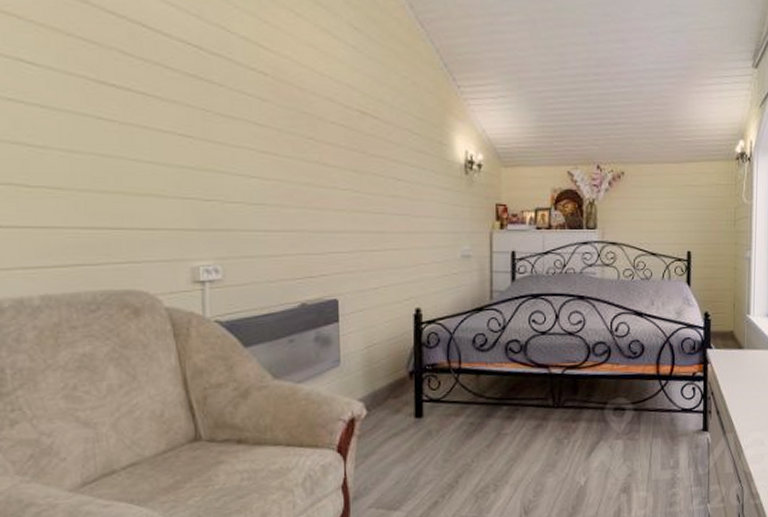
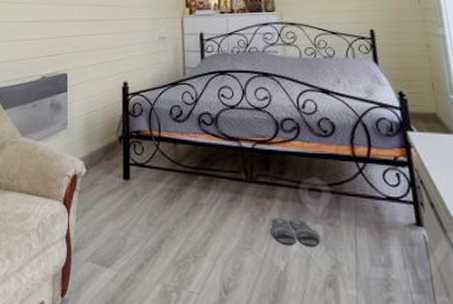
slippers: none [572,437,619,462] -> present [269,218,320,248]

